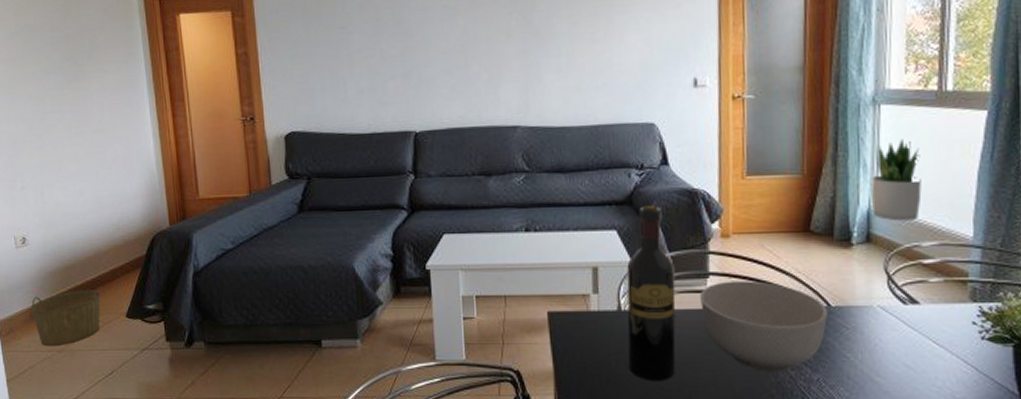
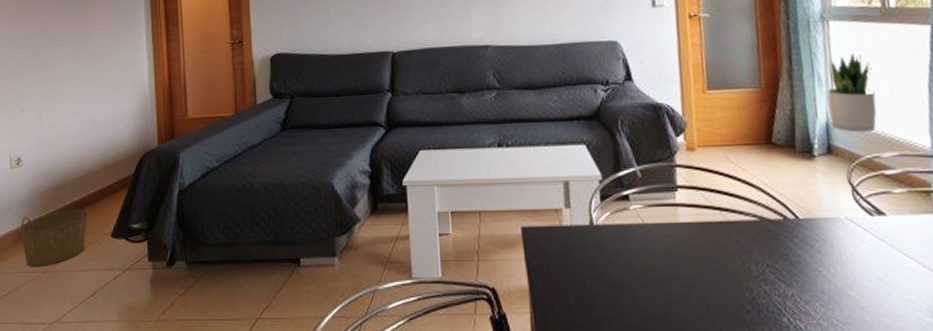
wine bottle: present [627,204,676,380] -> none [597,119,650,297]
bowl: present [699,281,829,371] -> none [669,193,798,287]

